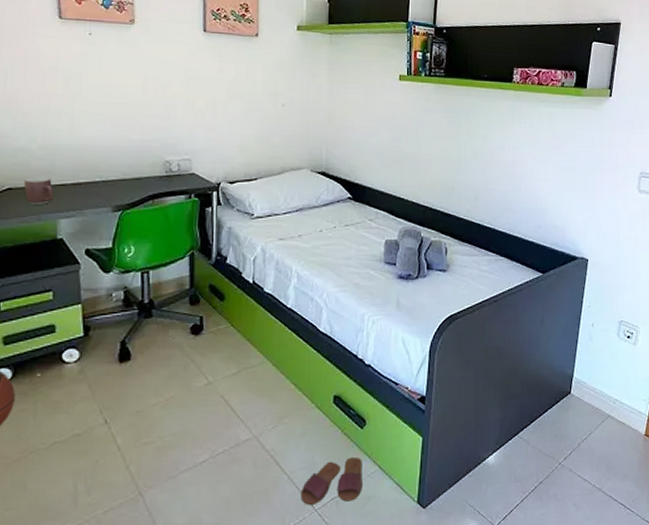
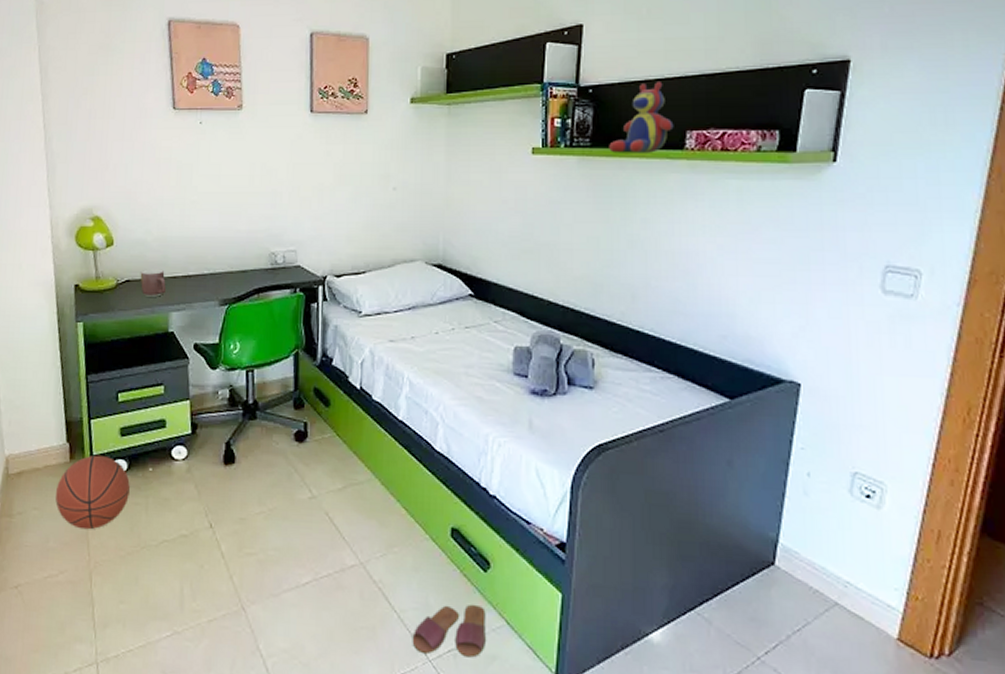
stuffed animal: none [458,28,505,84] -> present [609,82,674,153]

